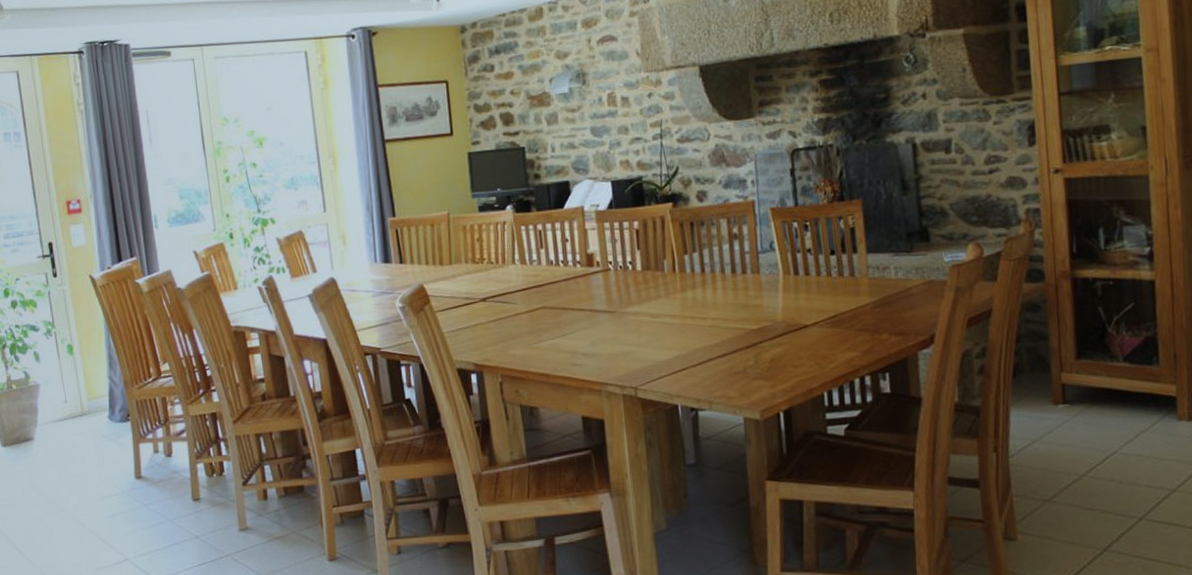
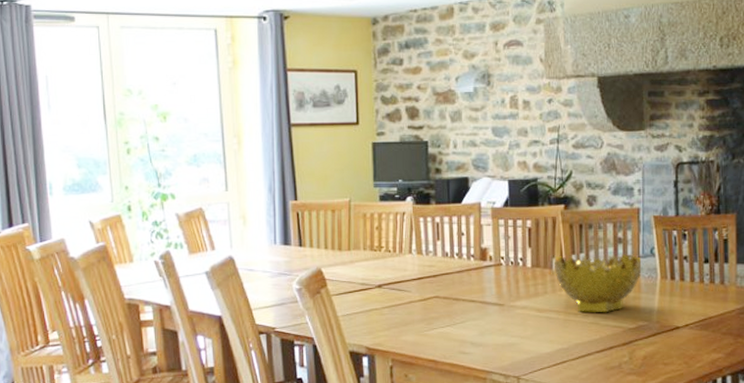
decorative bowl: none [666,251,761,316] -> present [554,254,642,313]

